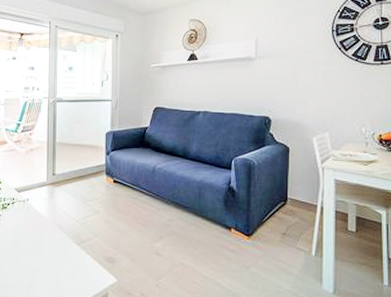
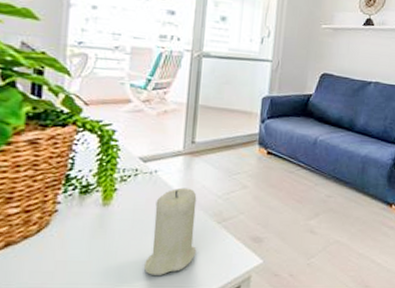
candle: none [22,213,62,289] -> present [143,187,197,275]

